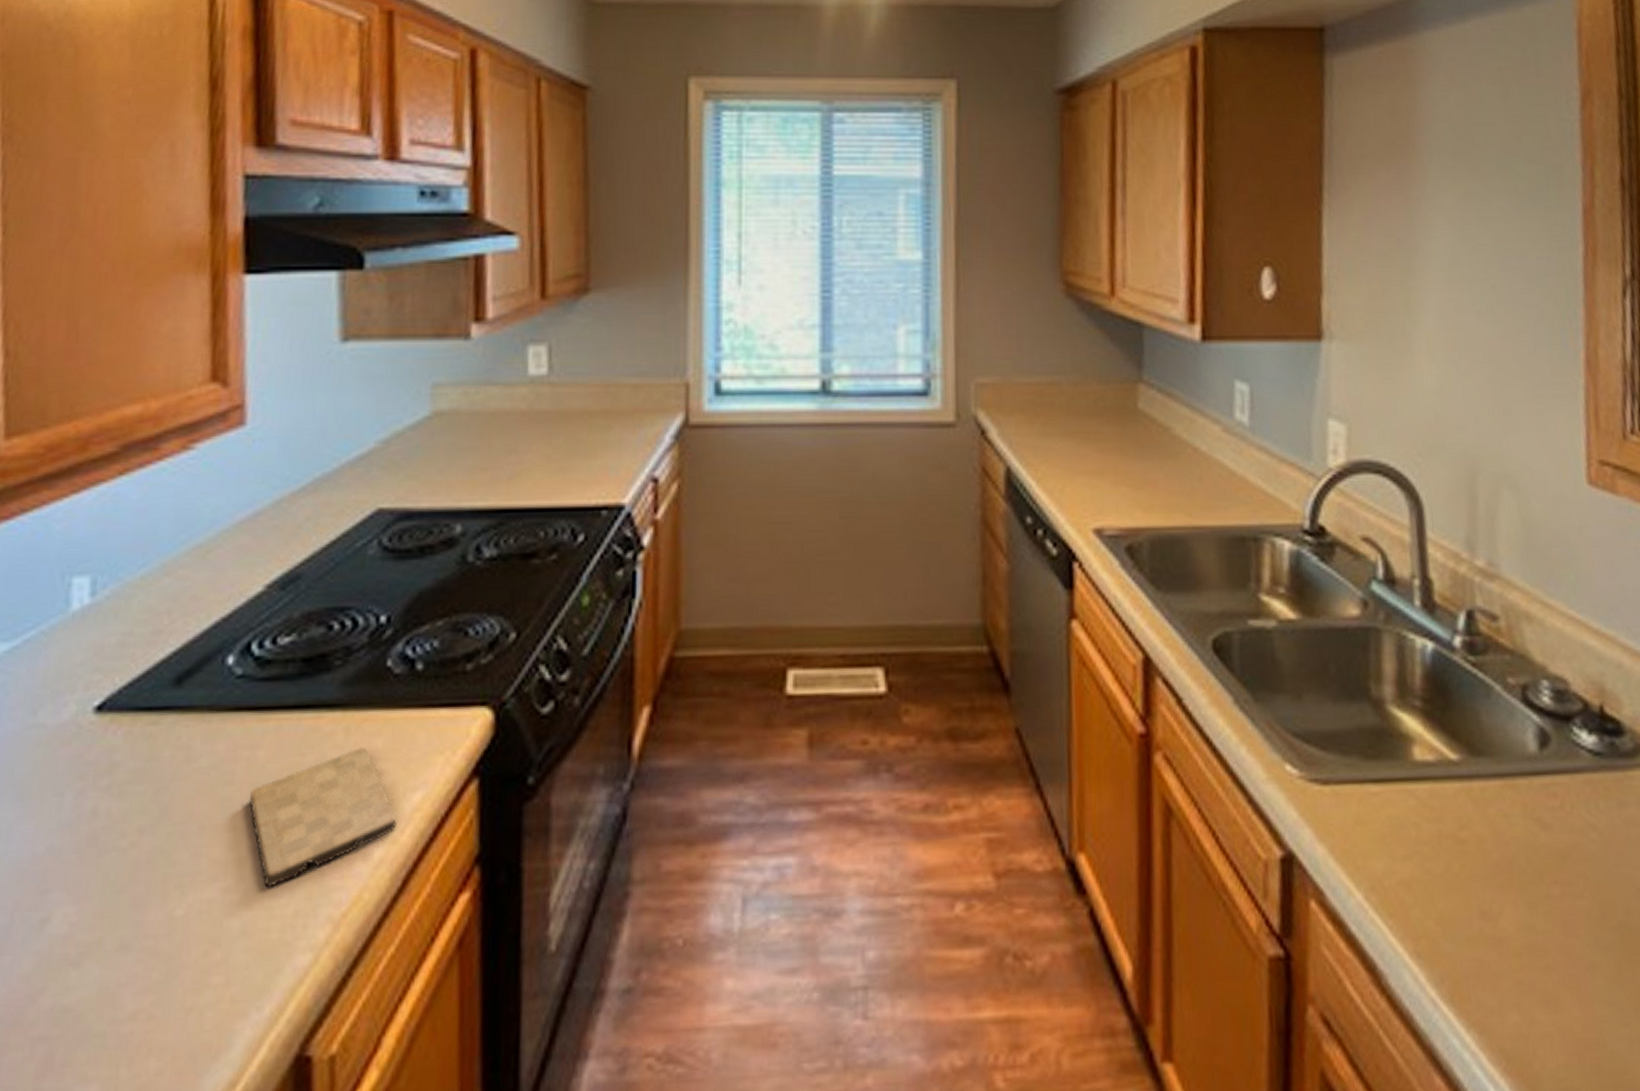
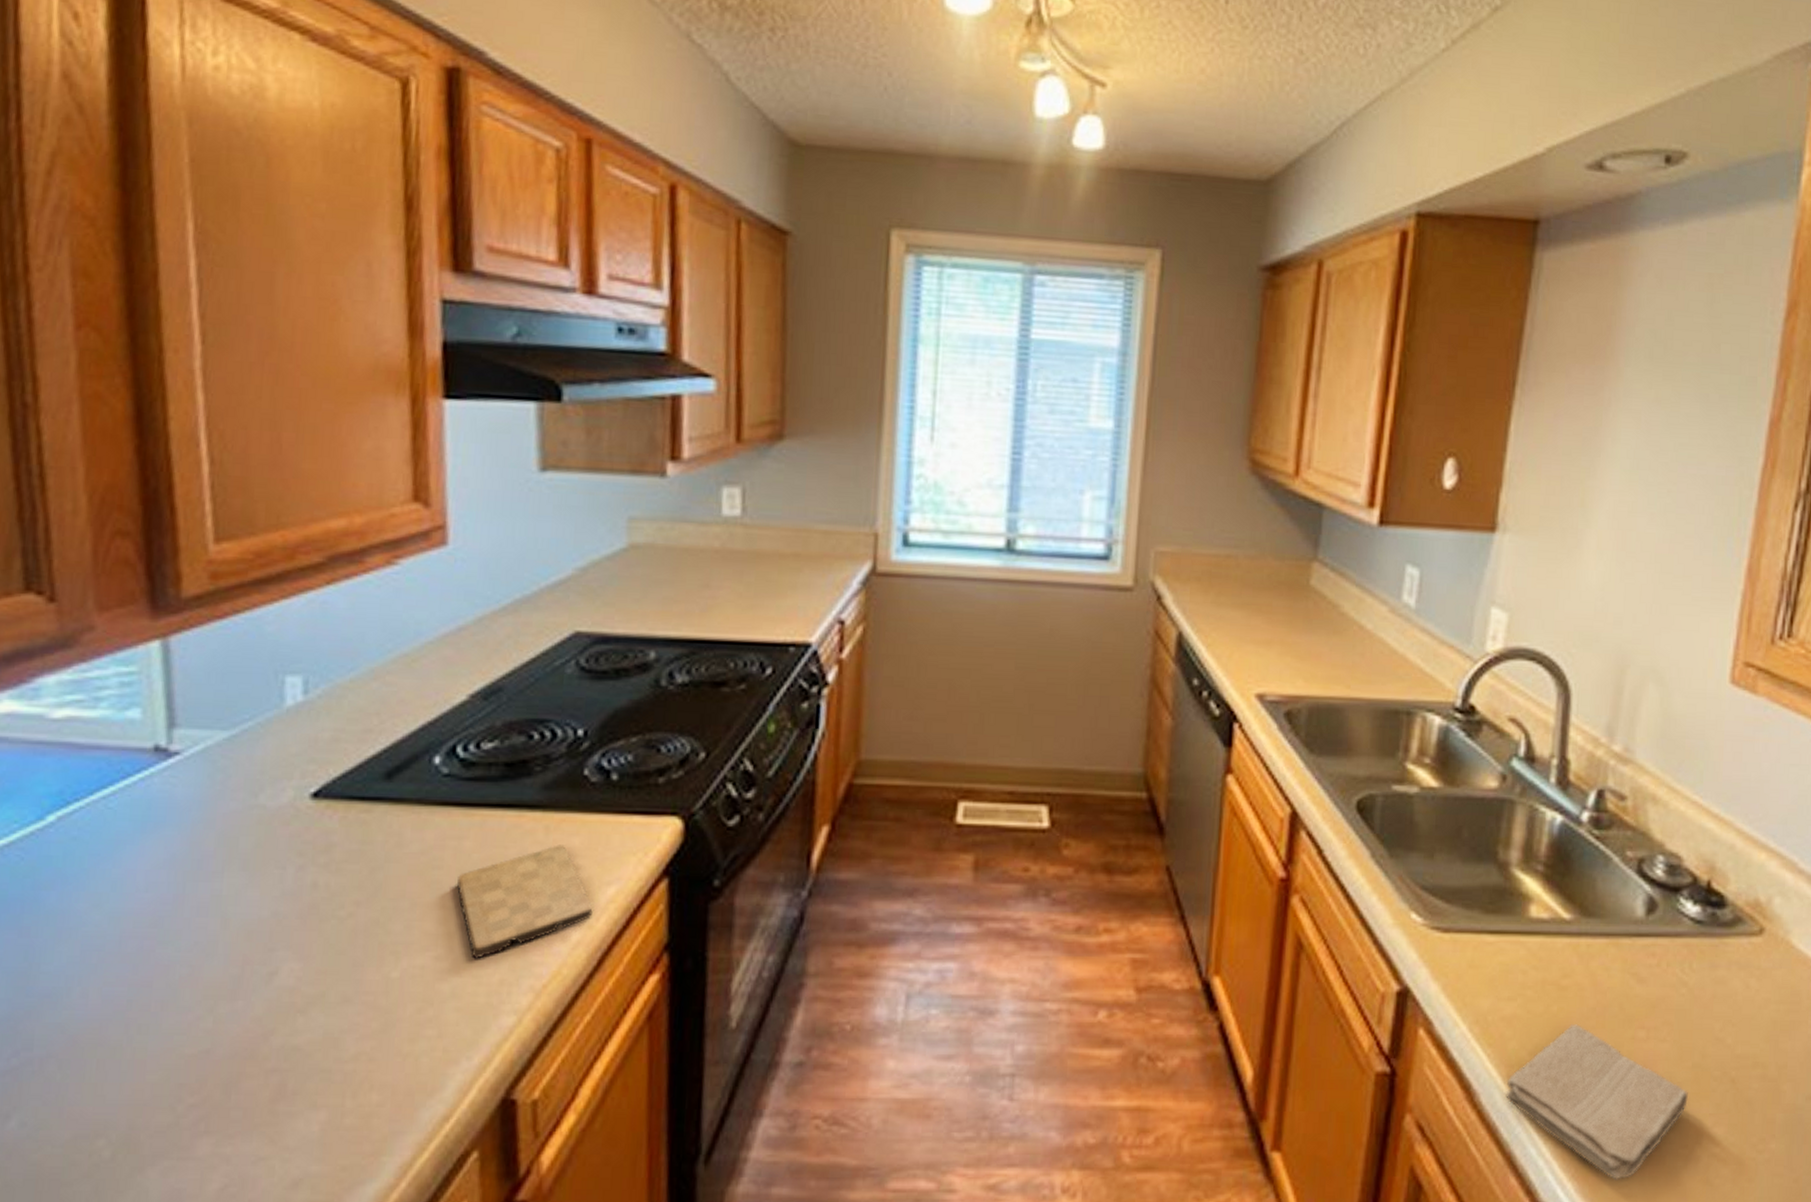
washcloth: none [1416,884,1620,1072] -> present [1505,1024,1688,1180]

